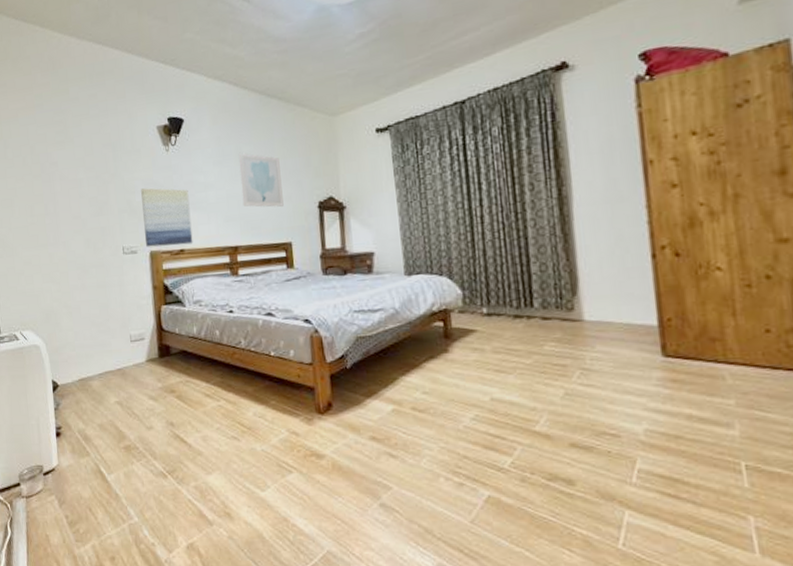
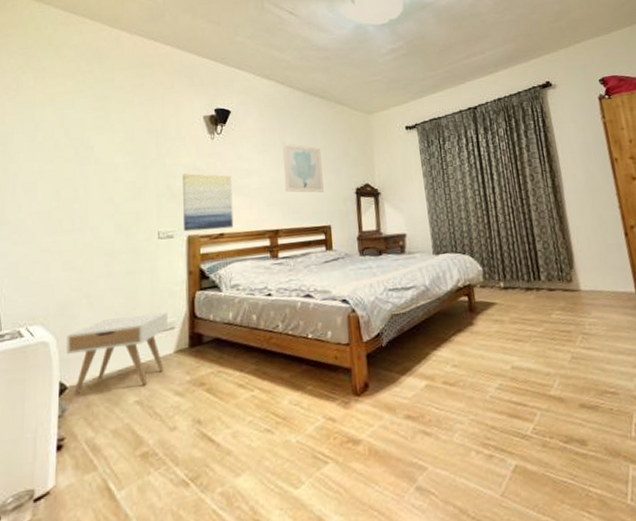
nightstand: none [53,323,138,393] -> present [66,311,168,396]

